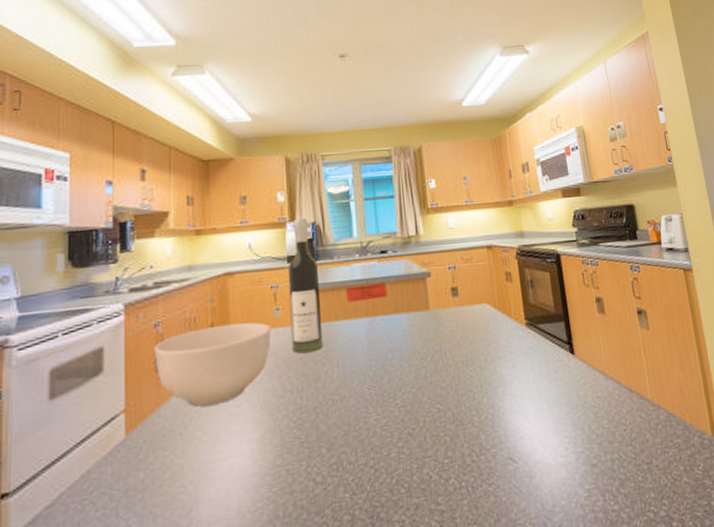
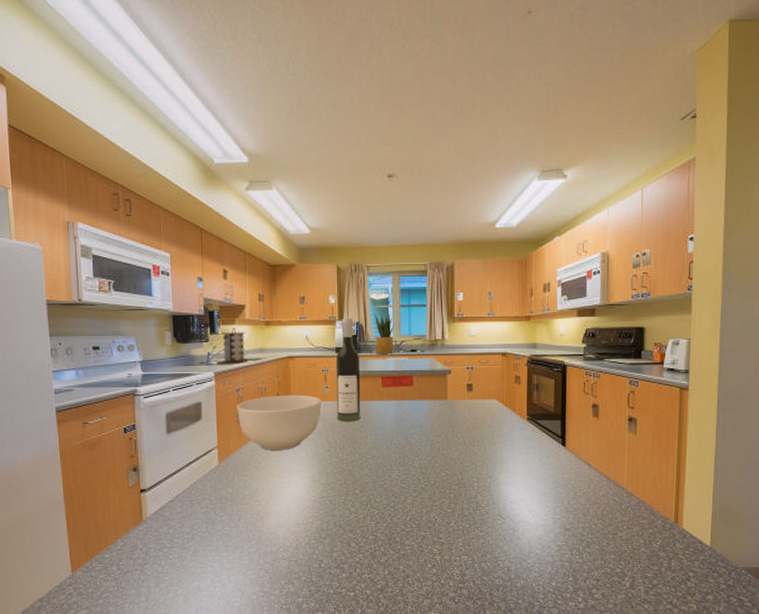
spice rack: none [135,241,169,289] -> present [221,327,246,363]
planter: none [334,209,360,261] -> present [375,313,395,355]

